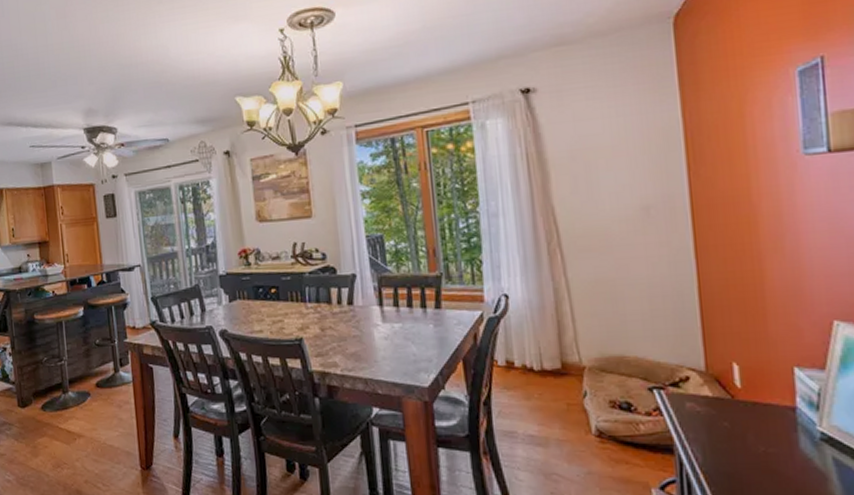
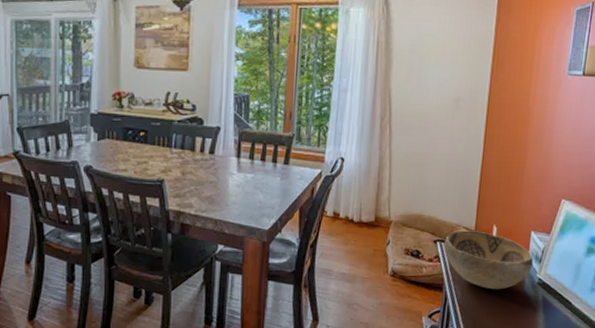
decorative bowl: none [664,372,808,450] -> present [444,230,534,290]

